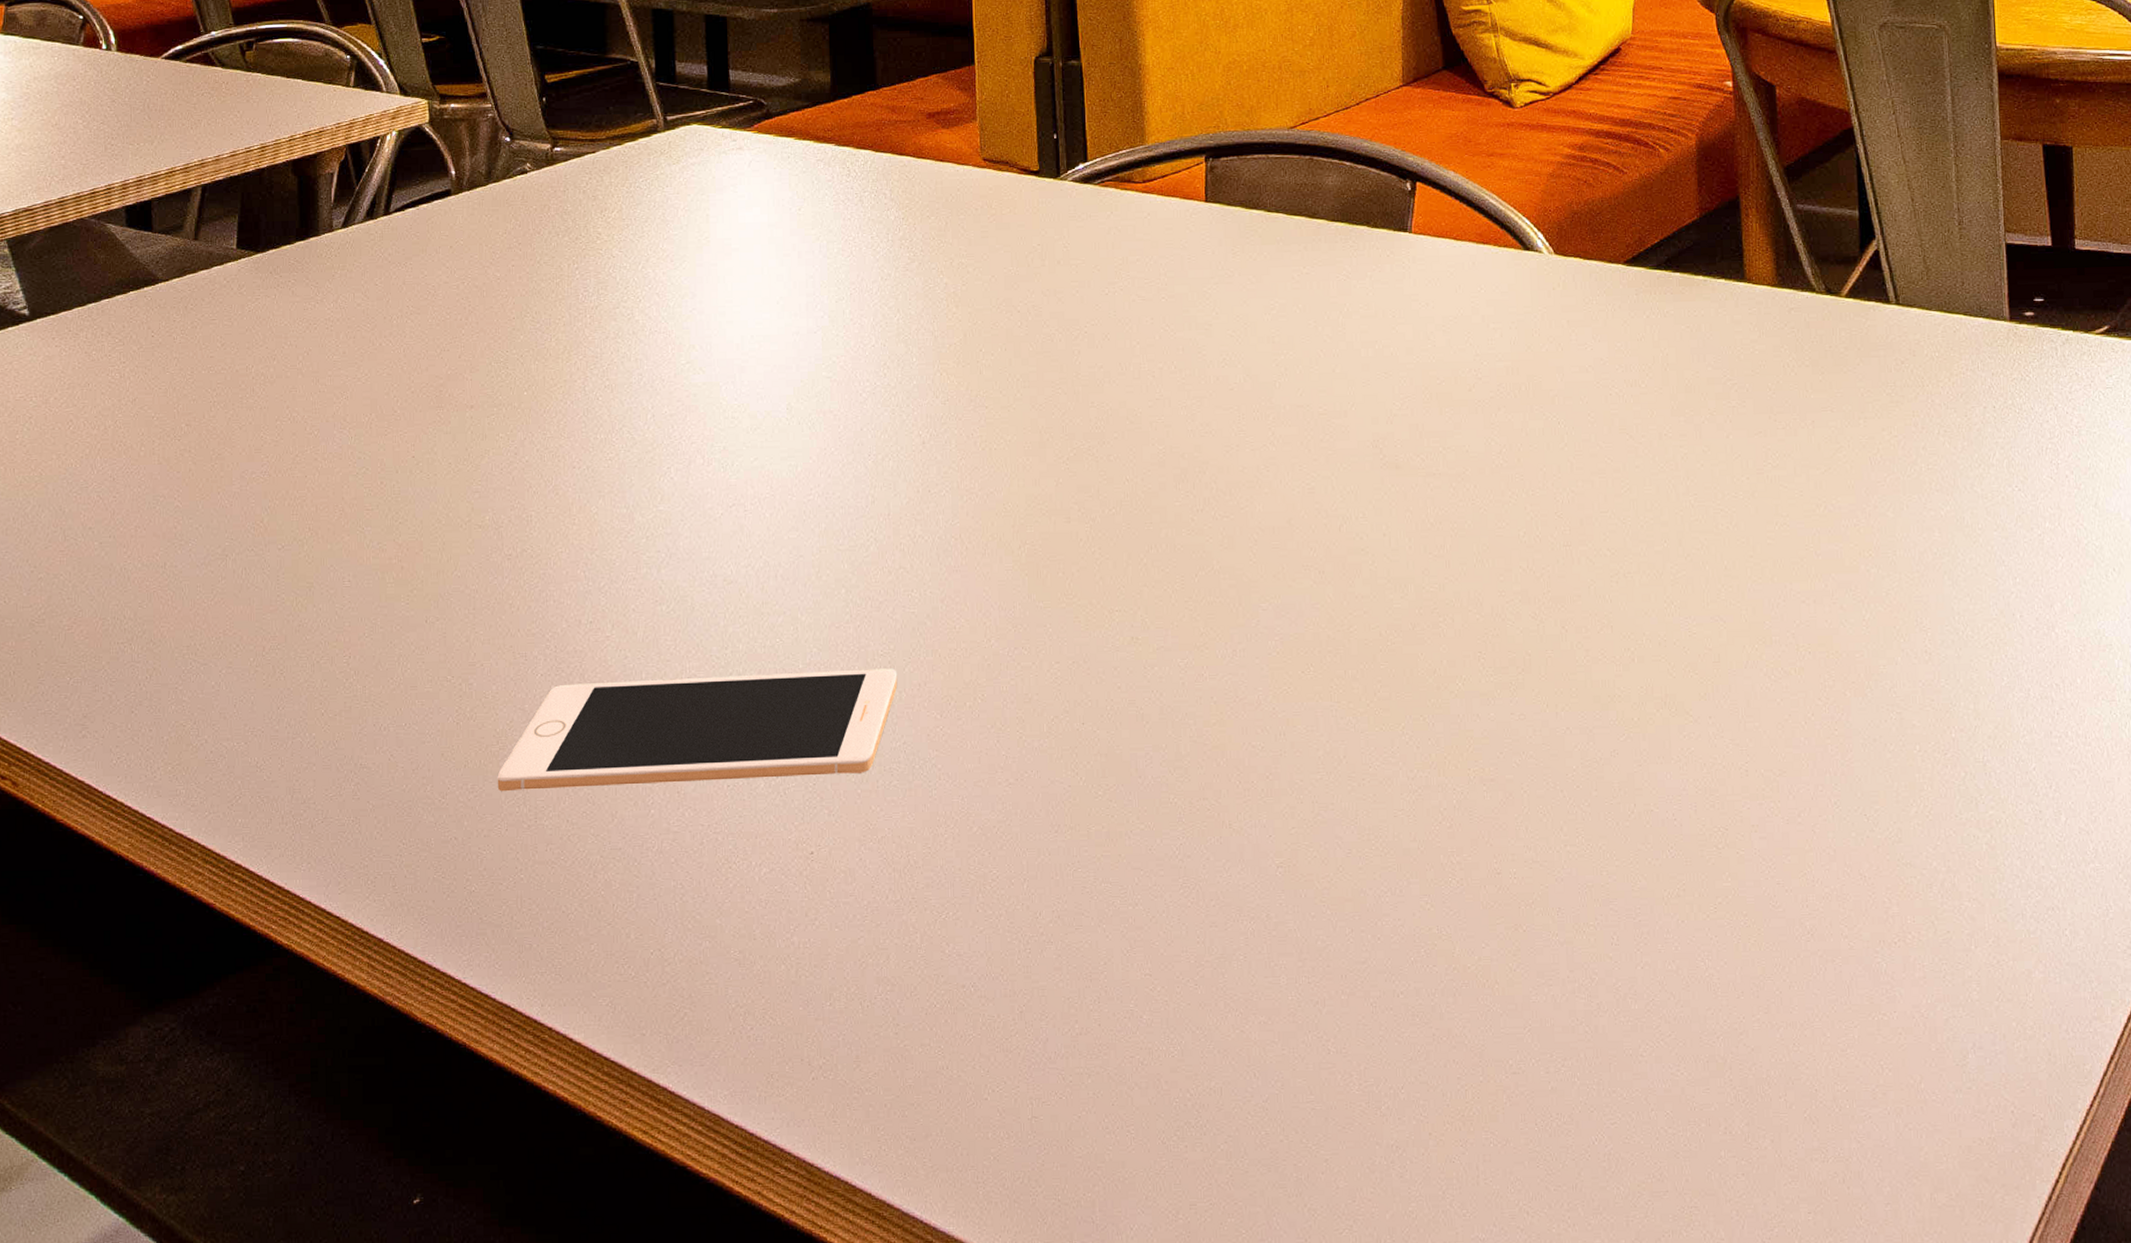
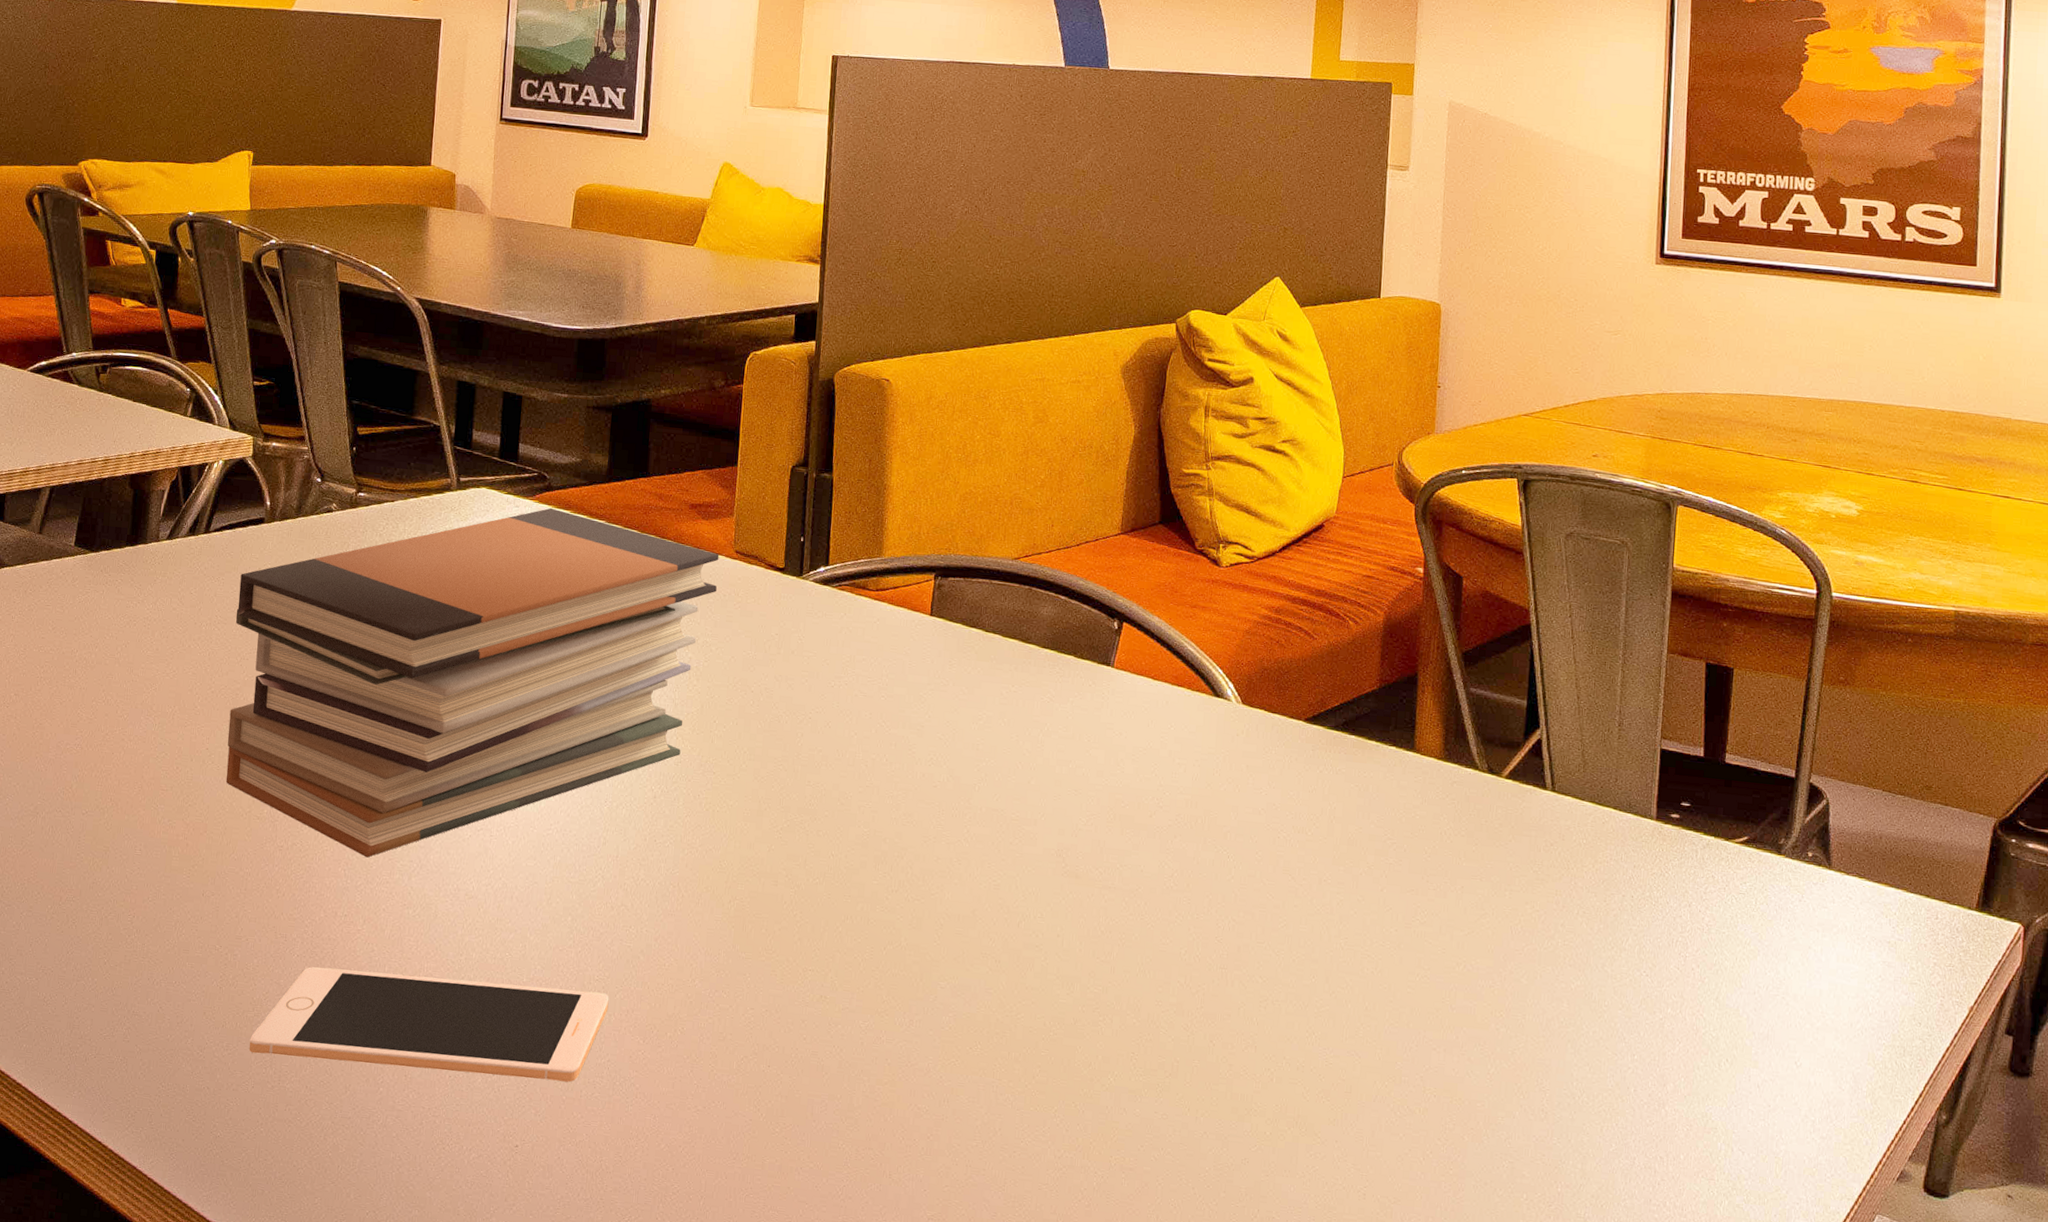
book stack: none [430,137,967,554] -> present [225,507,719,858]

